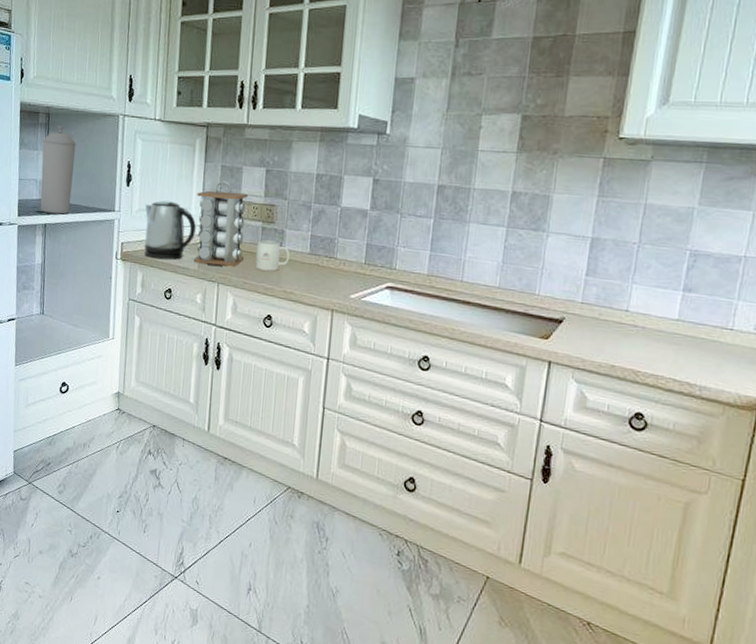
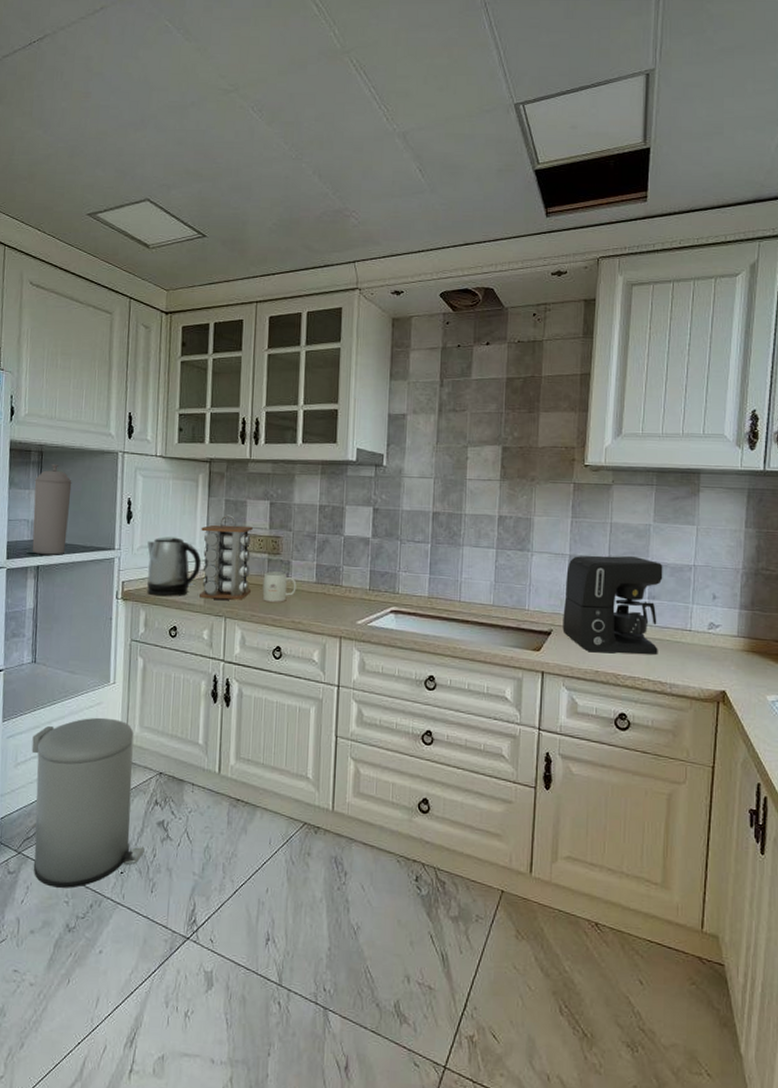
pedal bin: none [40,369,139,519] -> present [31,717,145,888]
coffee maker: none [576,239,706,354] -> present [562,555,663,656]

